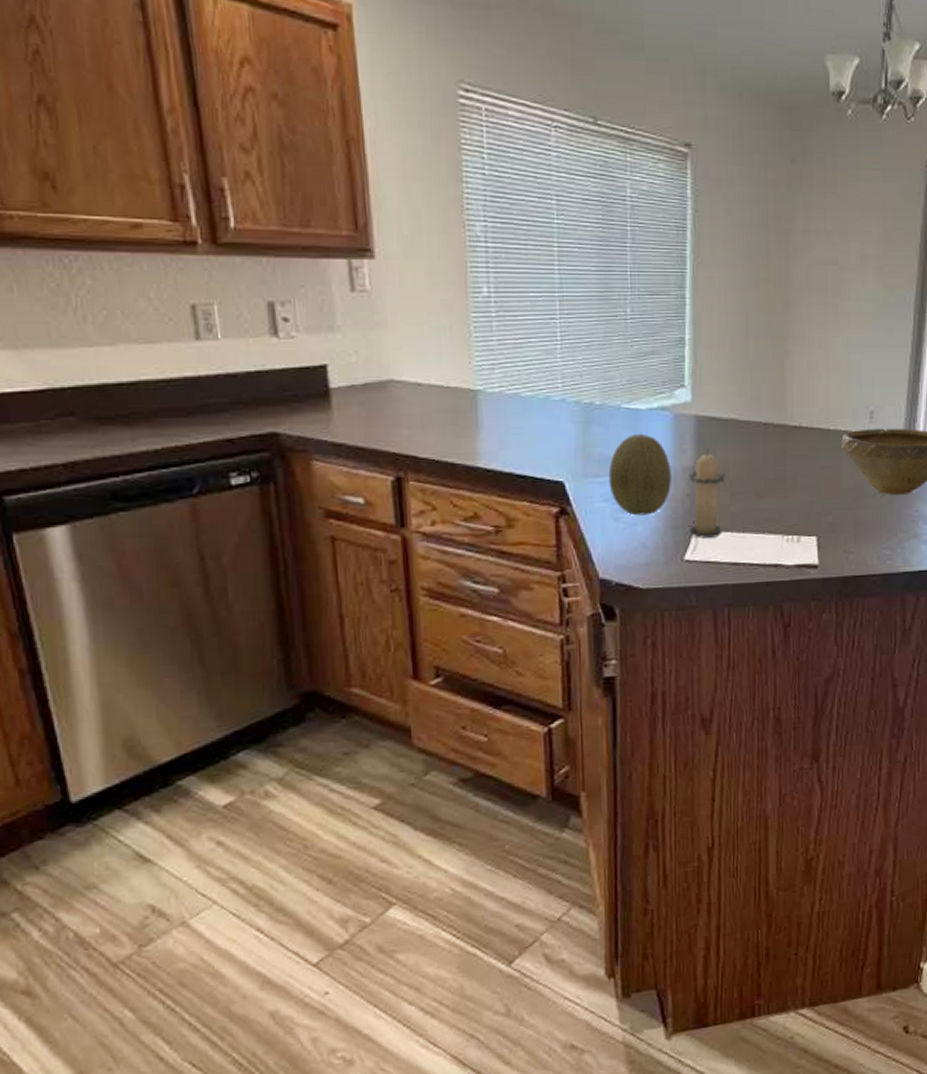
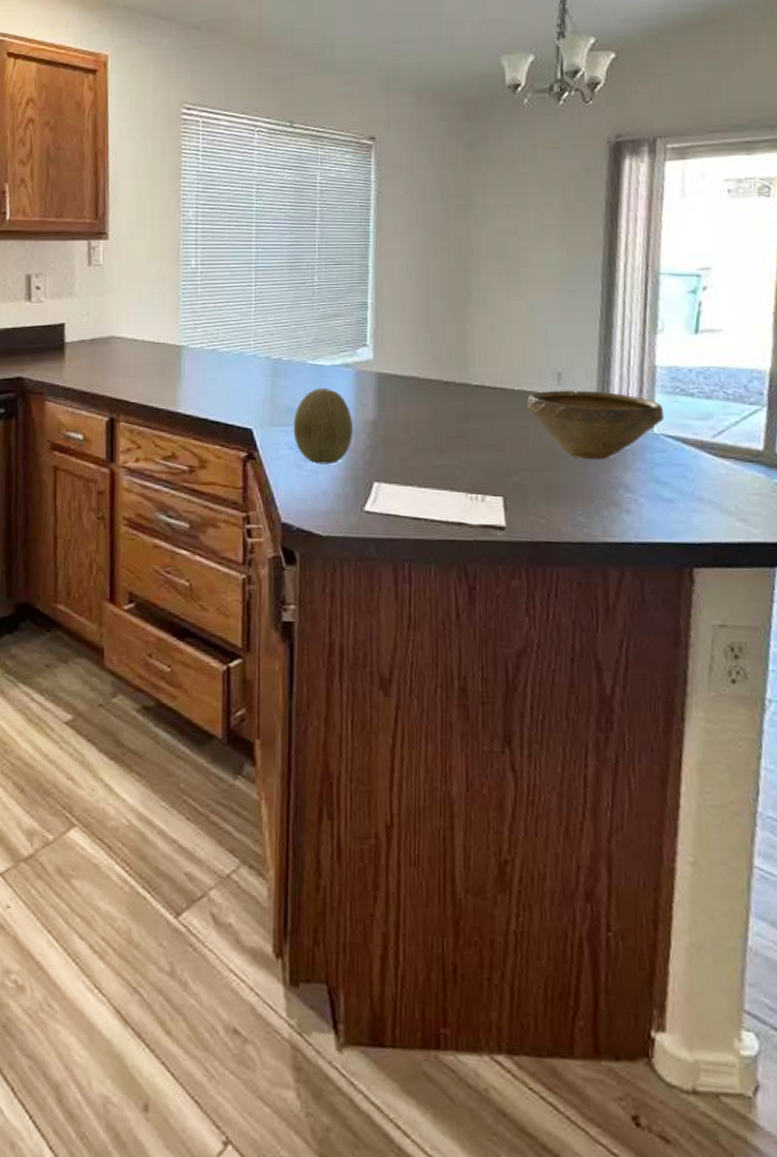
candle: present [689,448,727,538] -> none [369,403,407,491]

